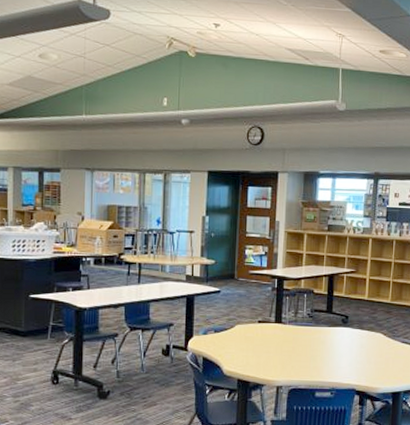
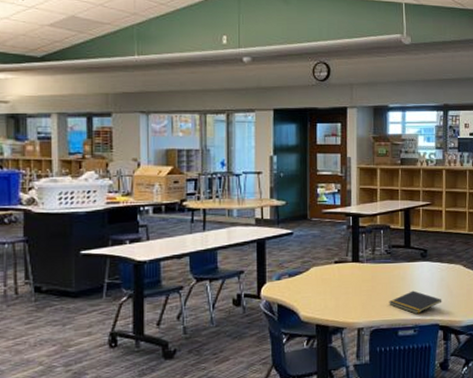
notepad: none [308,355,360,377] -> present [389,290,442,314]

